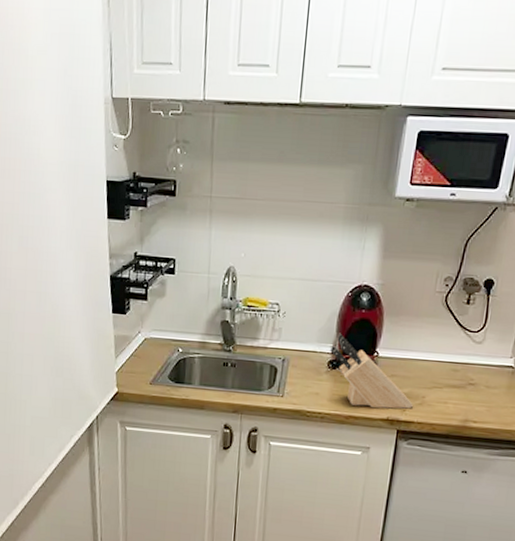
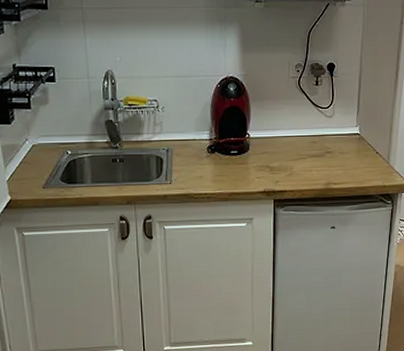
knife block: present [330,333,413,409] -> none [208,120,284,184]

